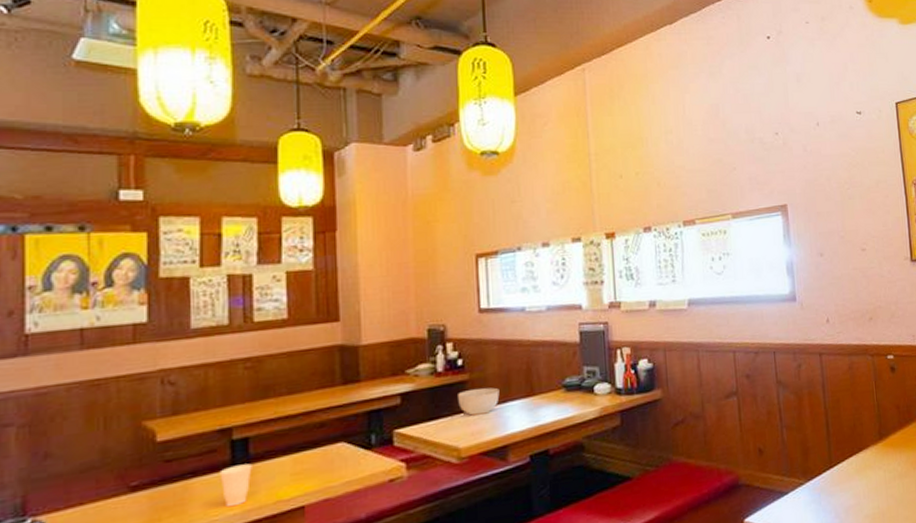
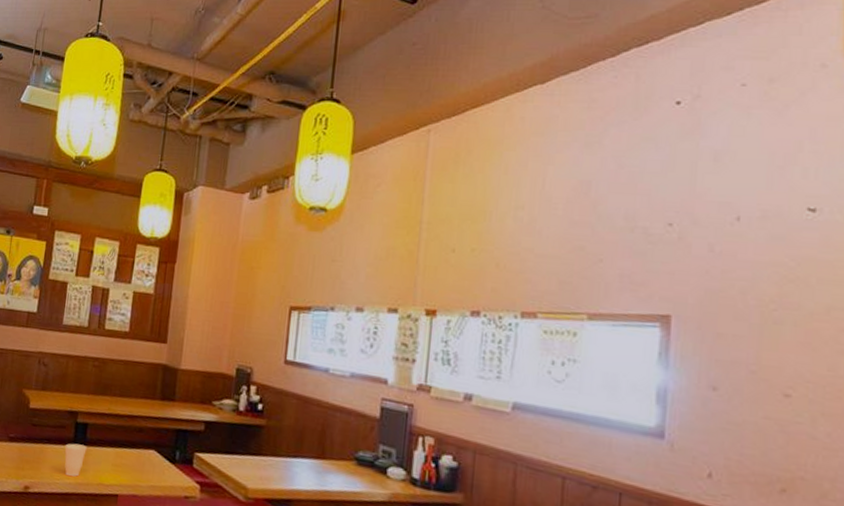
bowl: present [458,387,500,417] -> none [252,435,292,464]

